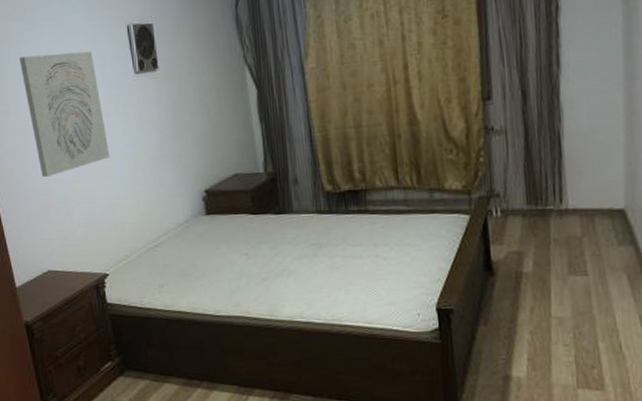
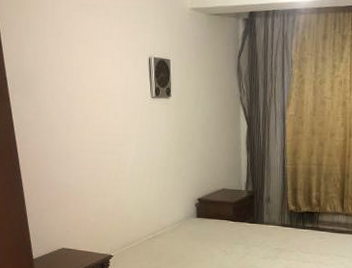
wall art: present [19,51,110,178] -> none [53,69,124,173]

